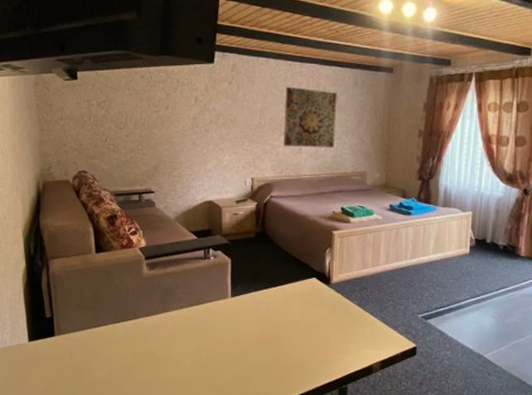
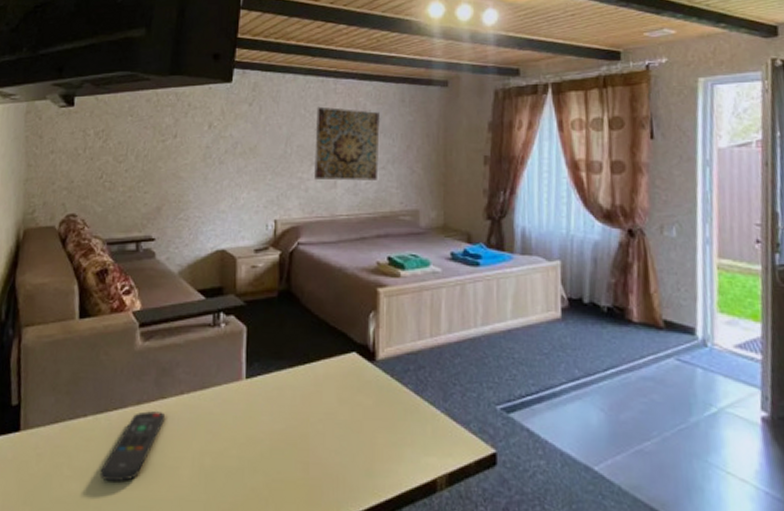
remote control: none [120,321,170,371] -> present [99,411,166,482]

